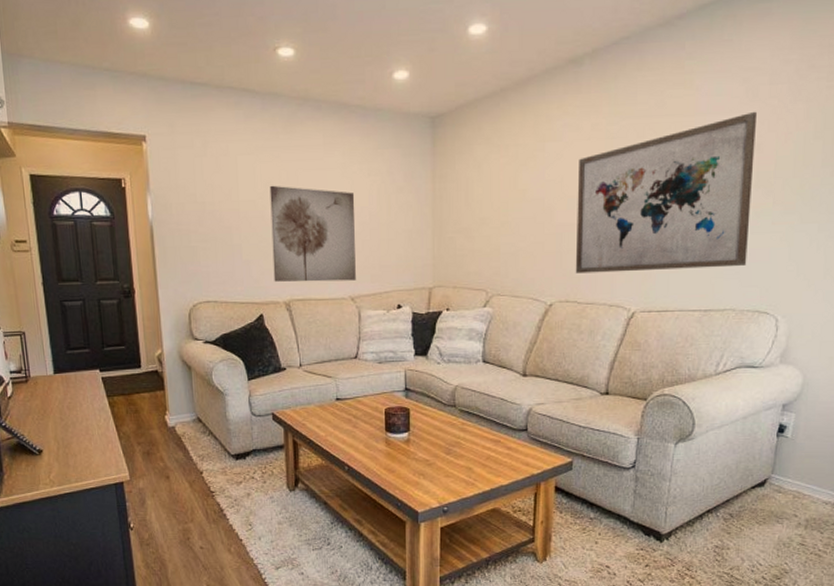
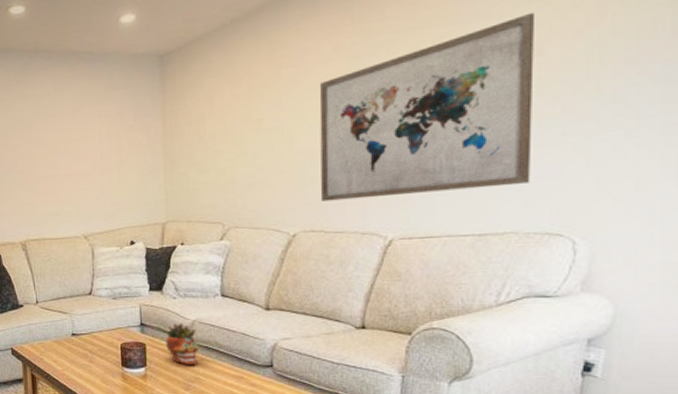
wall art: present [269,185,356,282] -> none [4,133,88,224]
succulent planter: none [429,387,461,429] -> present [166,322,200,365]

